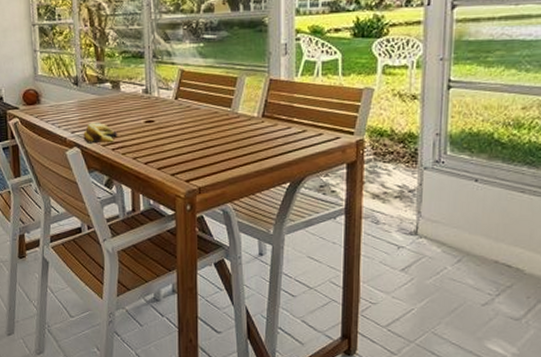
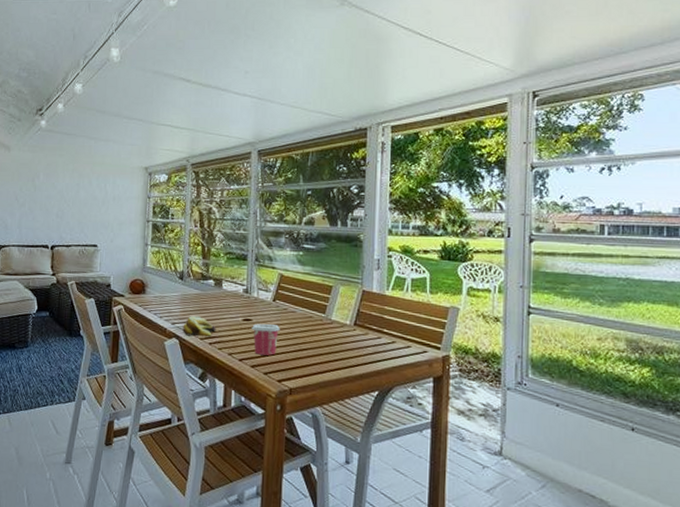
cup: none [155,124,184,156] -> present [252,324,280,356]

